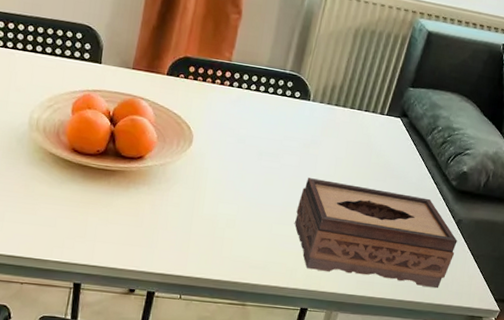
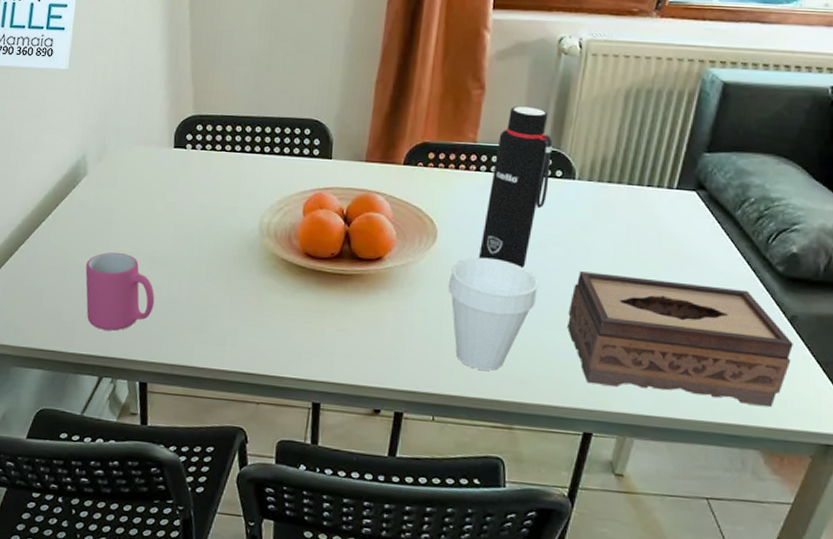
cup: none [199,161,275,257] -> present [448,257,539,371]
water bottle: none [227,33,294,173] -> present [479,106,553,268]

